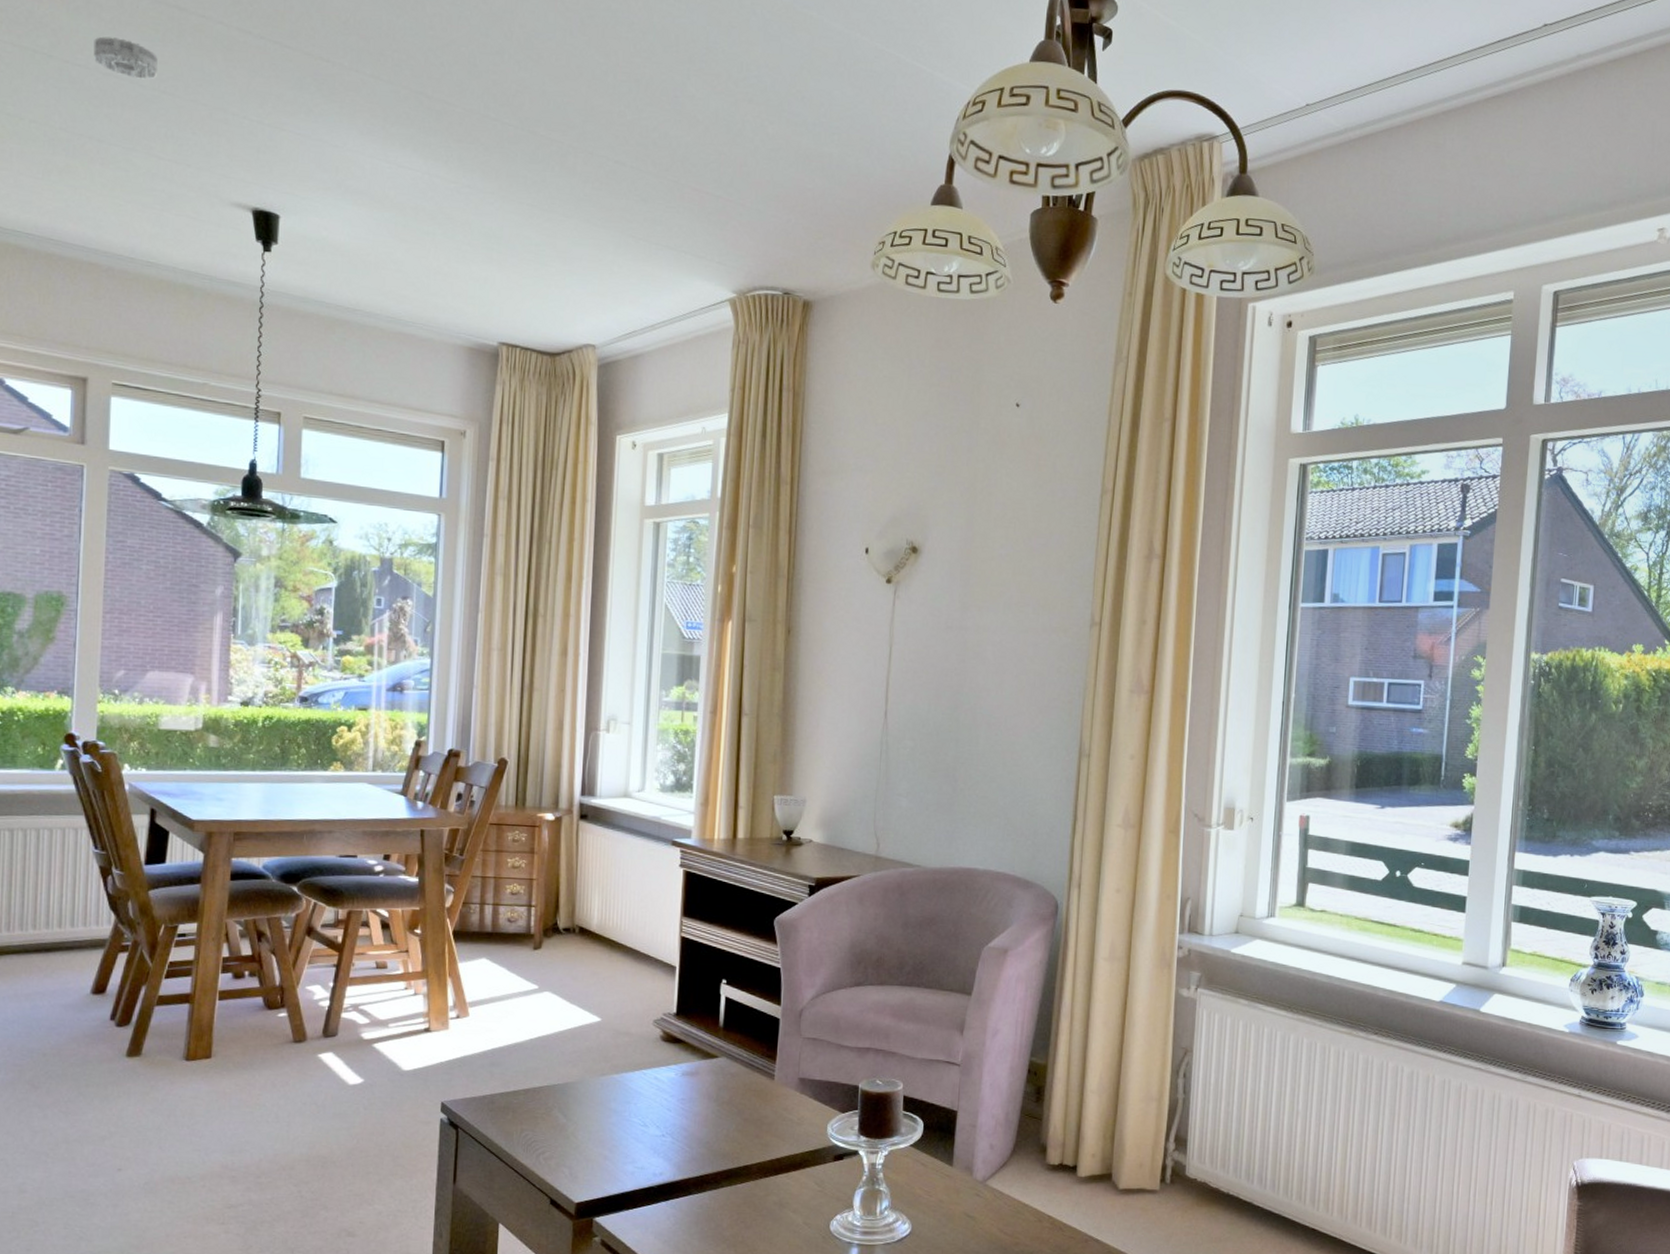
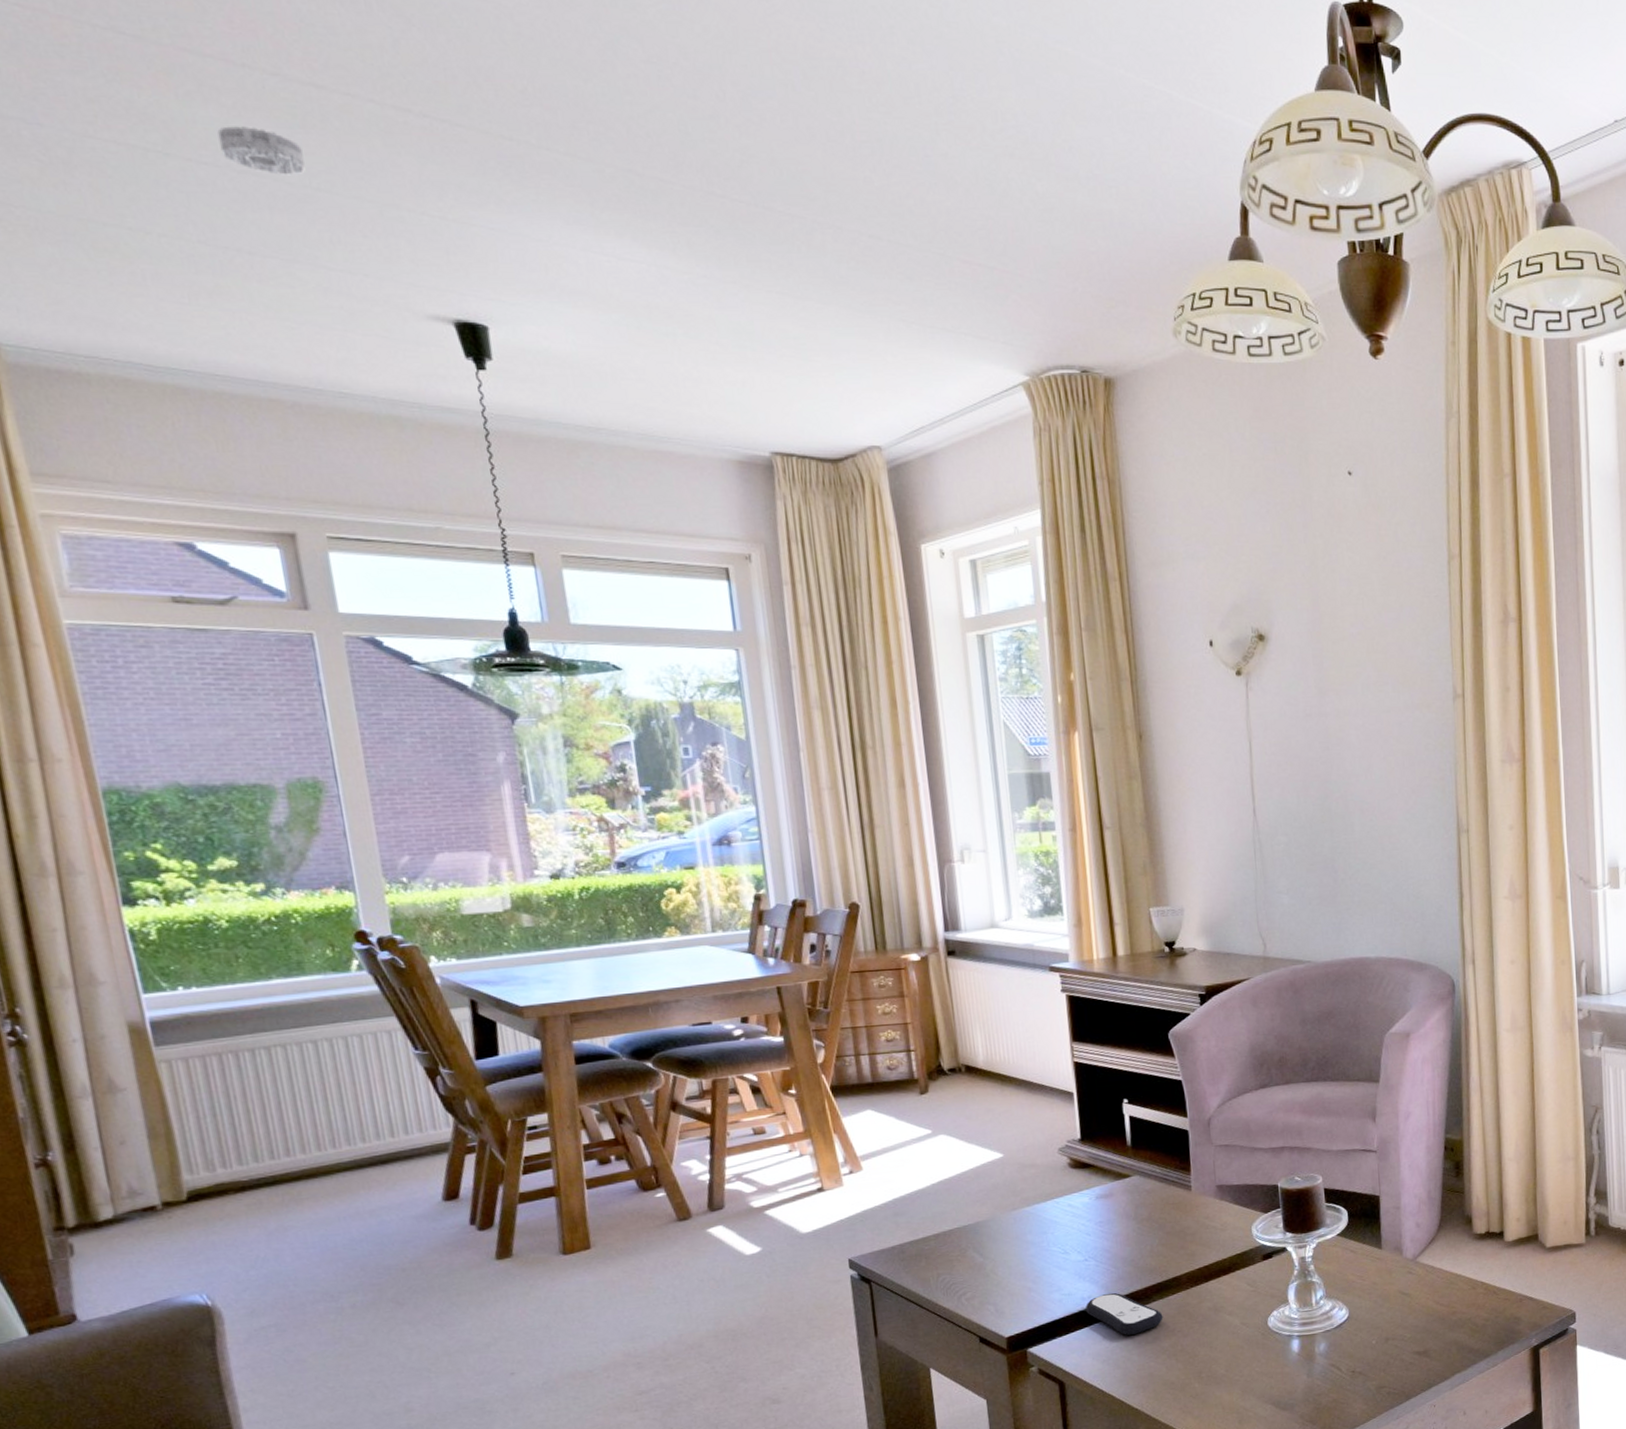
remote control: none [656,1172,729,1219] -> present [1086,1292,1163,1335]

